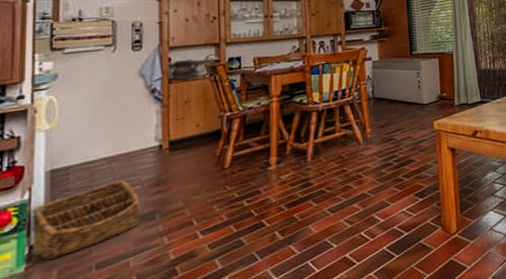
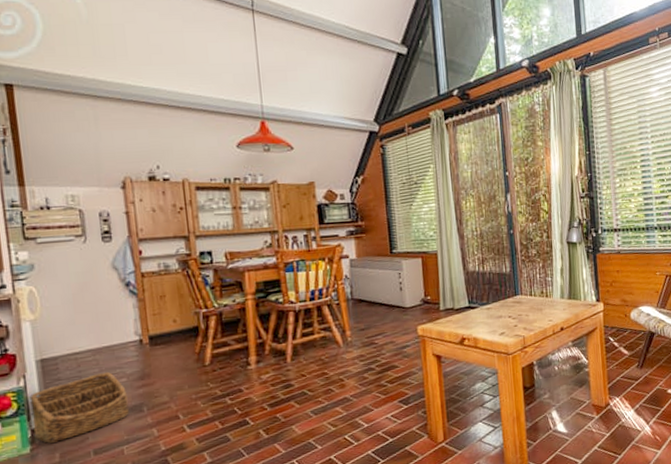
ceramic jug: present [171,59,200,82] -> none [143,253,171,276]

